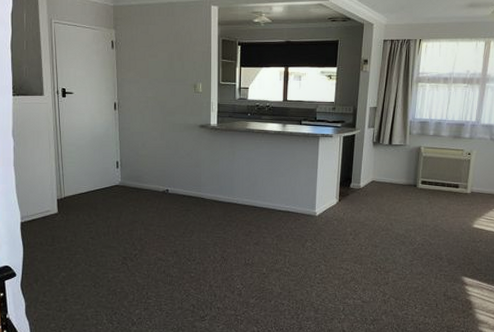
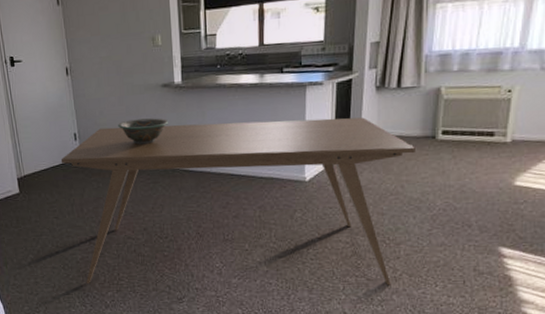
dining table: none [101,159,402,307] -> present [61,117,415,285]
decorative bowl: none [158,153,204,176] -> present [118,118,169,145]

